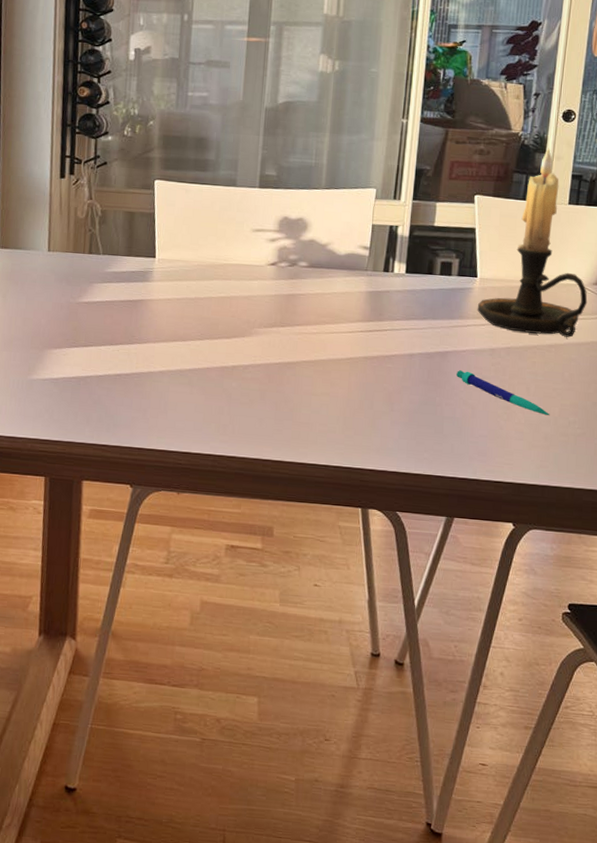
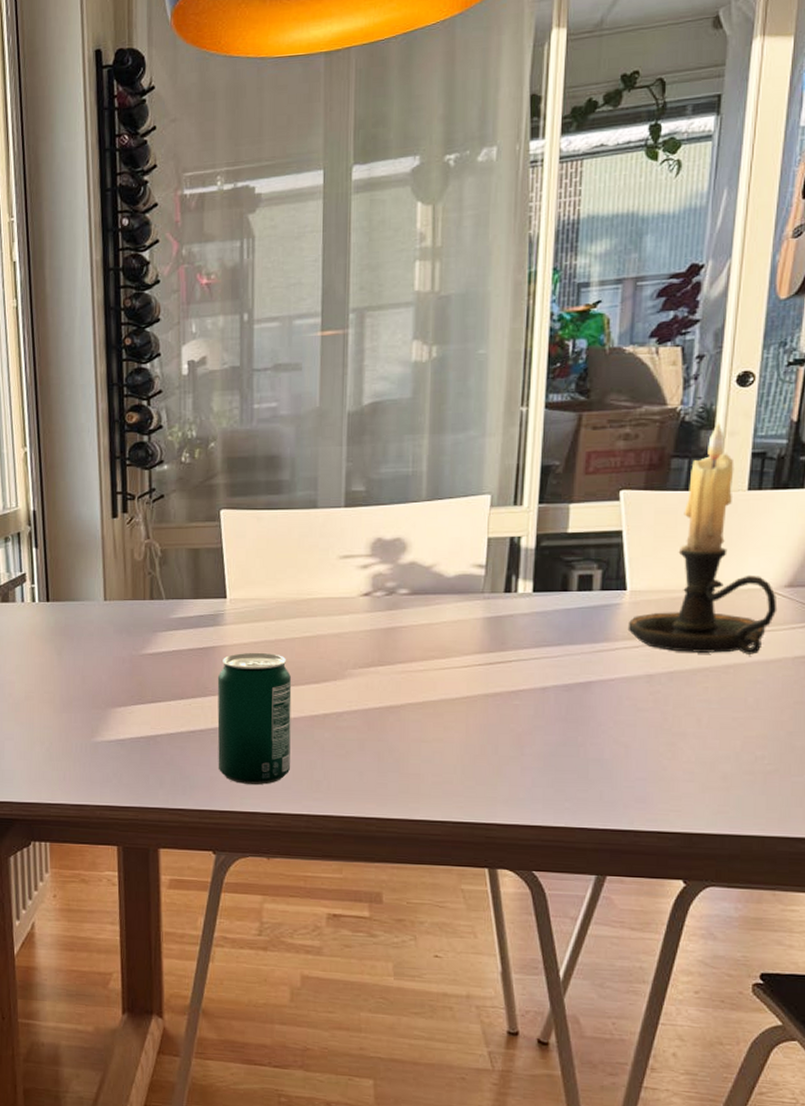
beverage can: none [139,307,207,426] -> present [217,652,292,785]
pen: present [456,370,550,416] -> none [603,703,730,751]

